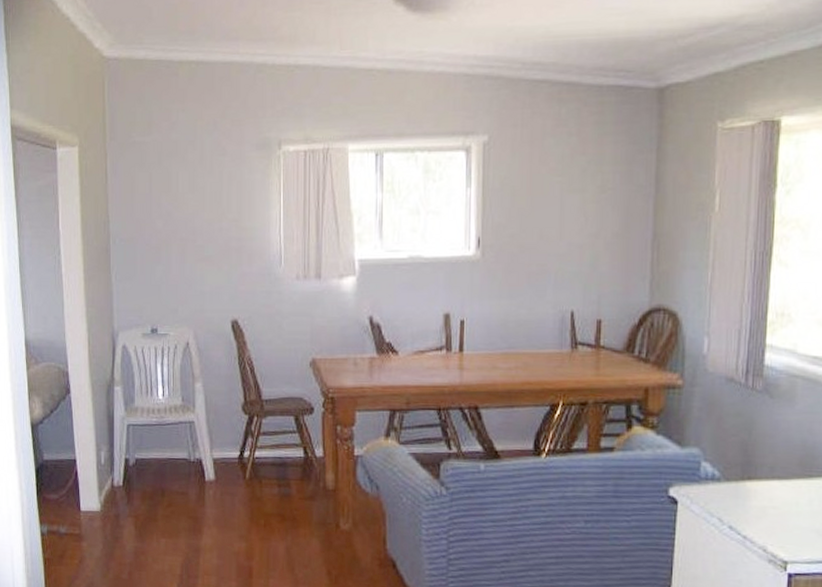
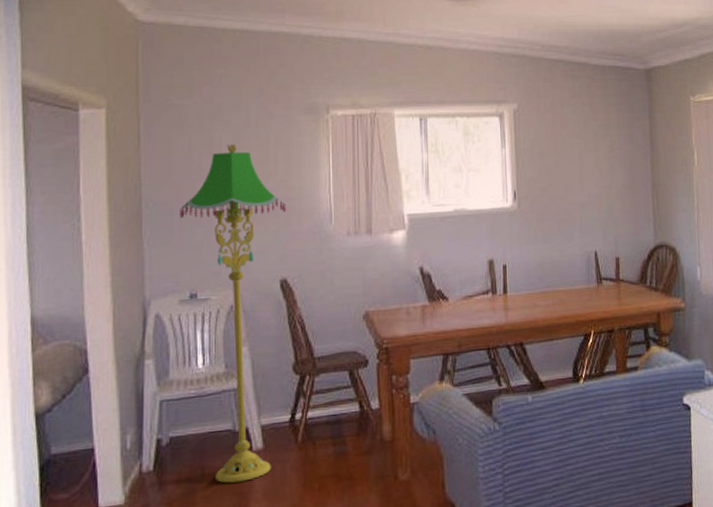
floor lamp: none [142,182,237,508] -> present [180,144,286,483]

